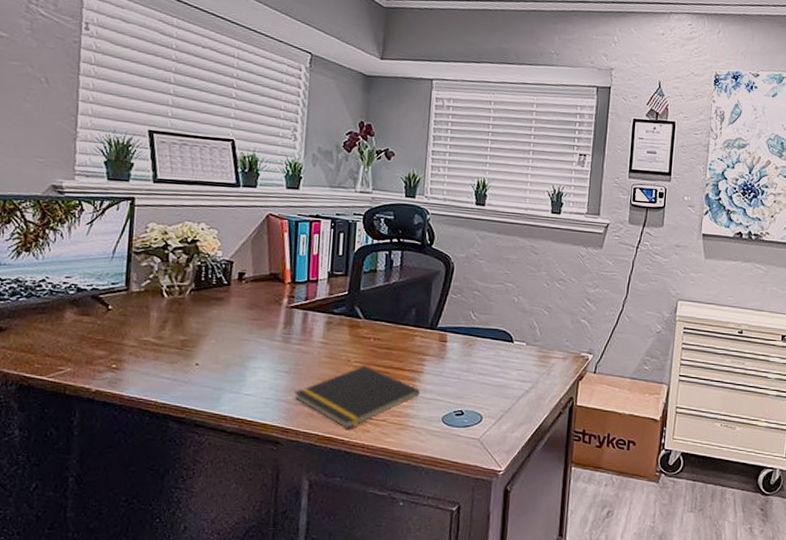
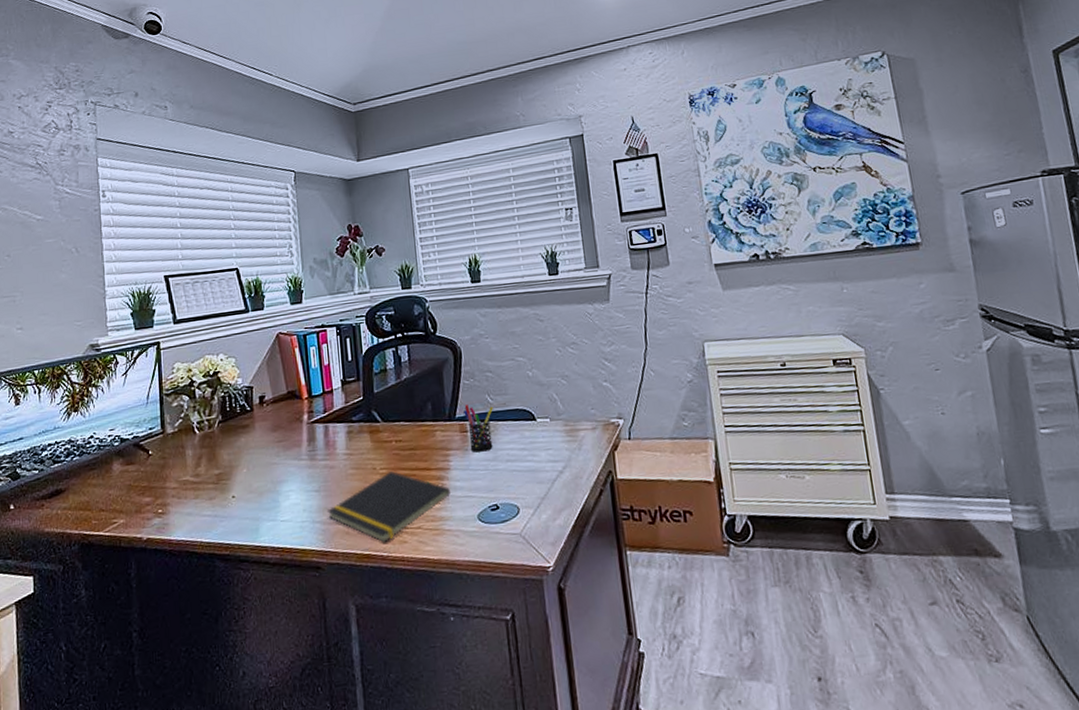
pen holder: none [446,317,475,362] -> present [464,405,493,453]

